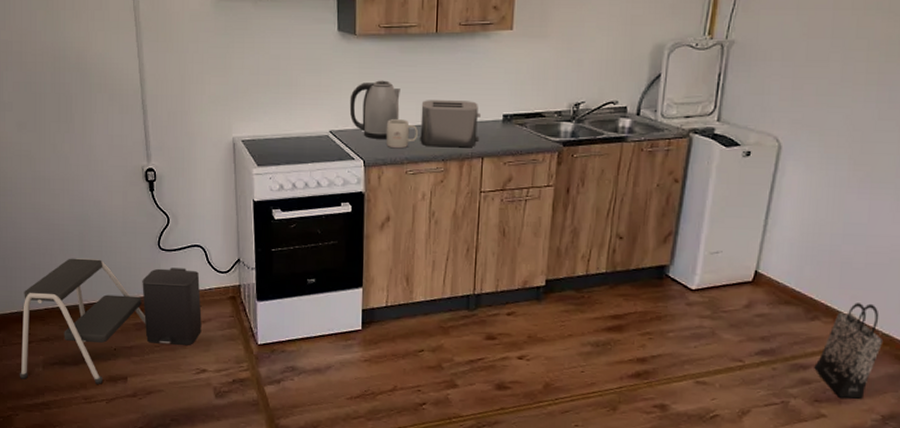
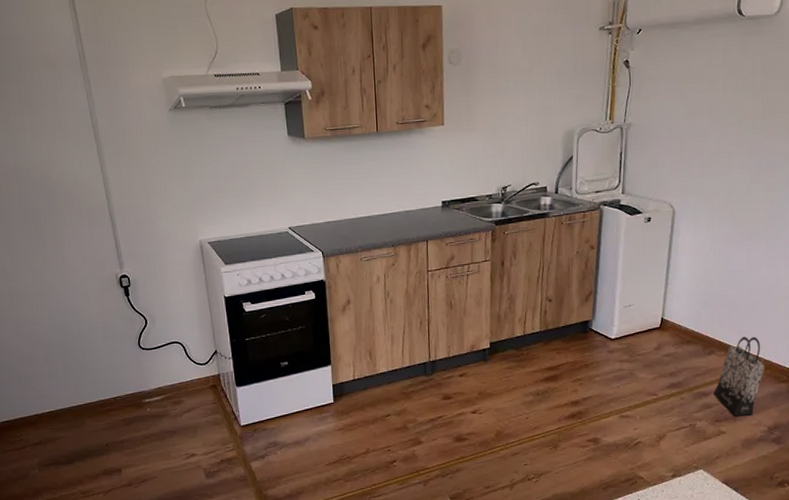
step stool: present [19,258,146,384] -> none [12,363,135,483]
pedal bin: present [142,268,202,345] -> none [126,364,187,436]
kettle: present [349,80,400,139] -> none [304,178,351,232]
mug: present [386,119,419,149] -> none [339,212,369,239]
toaster: present [419,100,481,148] -> none [369,191,423,235]

